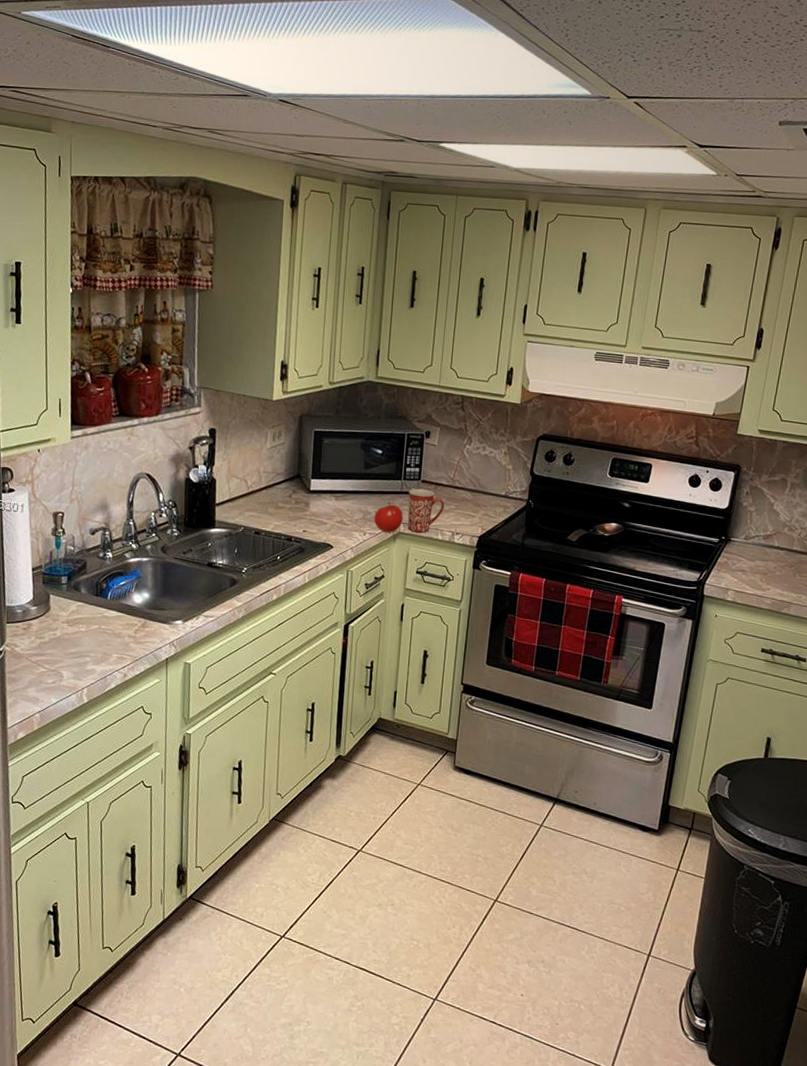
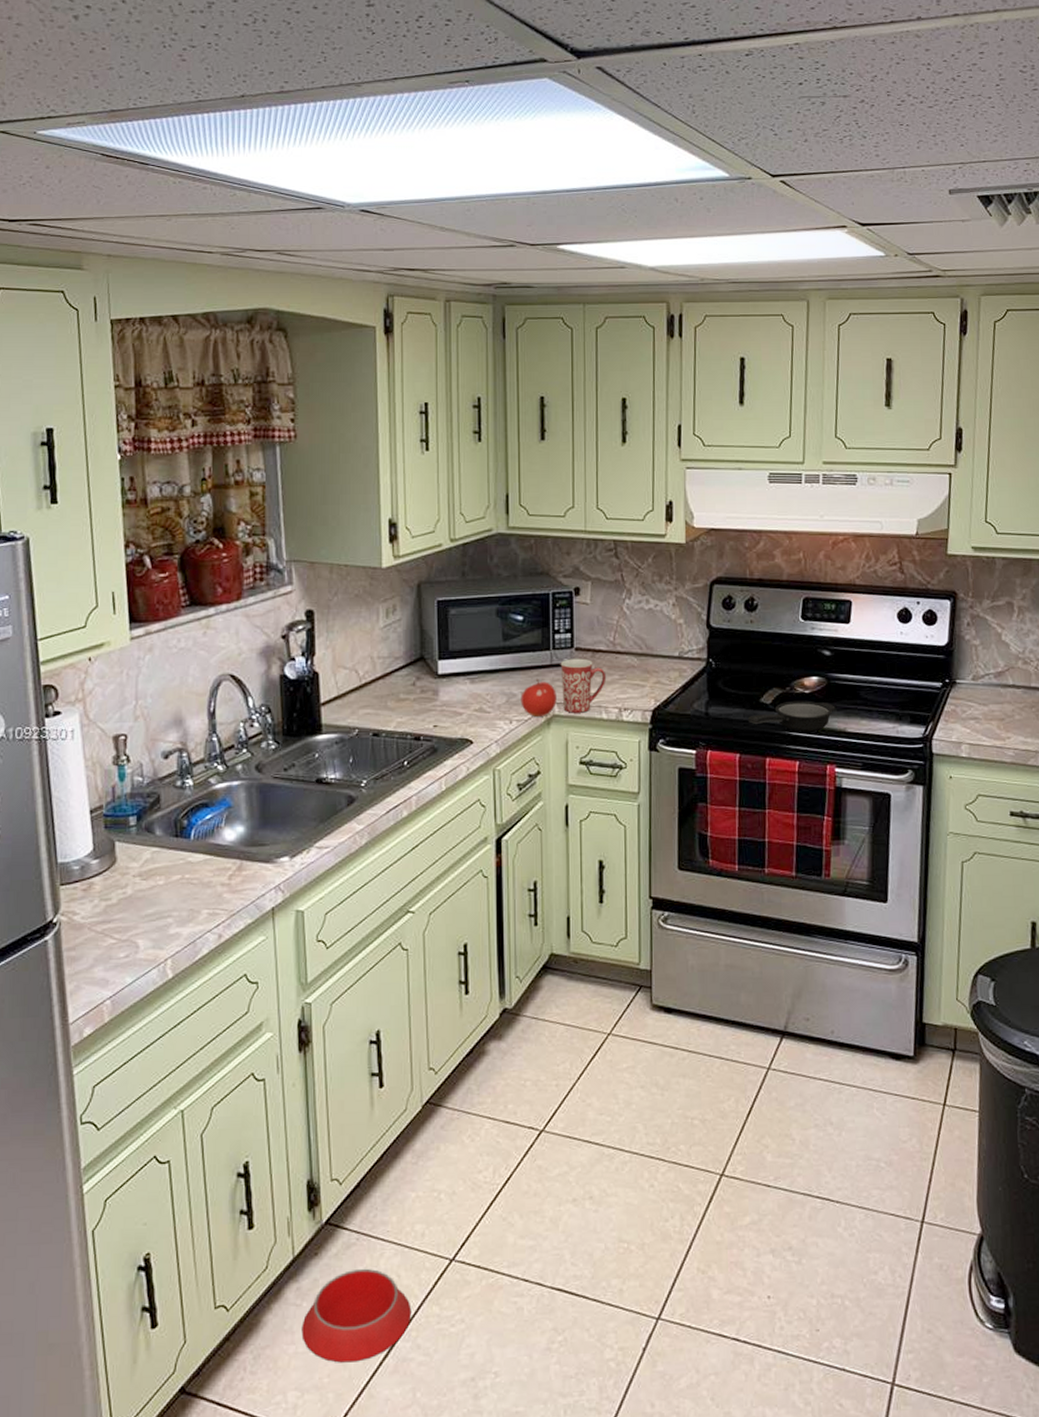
pet bowl: none [165,934,249,1001] -> present [301,1268,412,1363]
frying pan: none [555,540,628,568] -> present [747,700,836,732]

